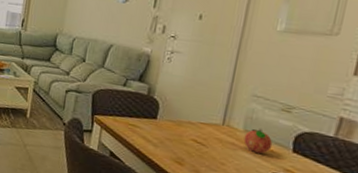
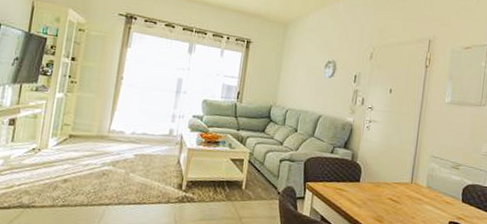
fruit: present [243,128,273,154] -> none [427,183,448,206]

